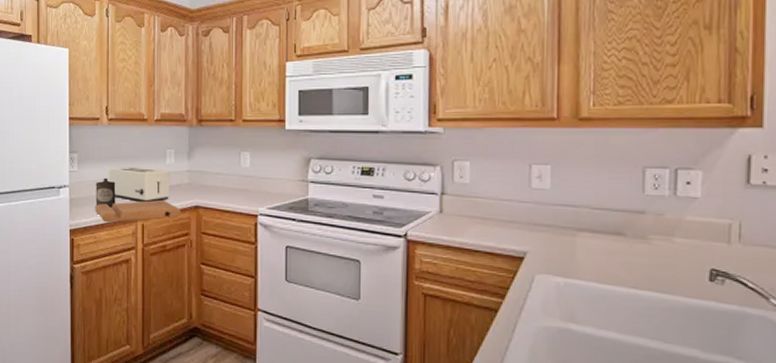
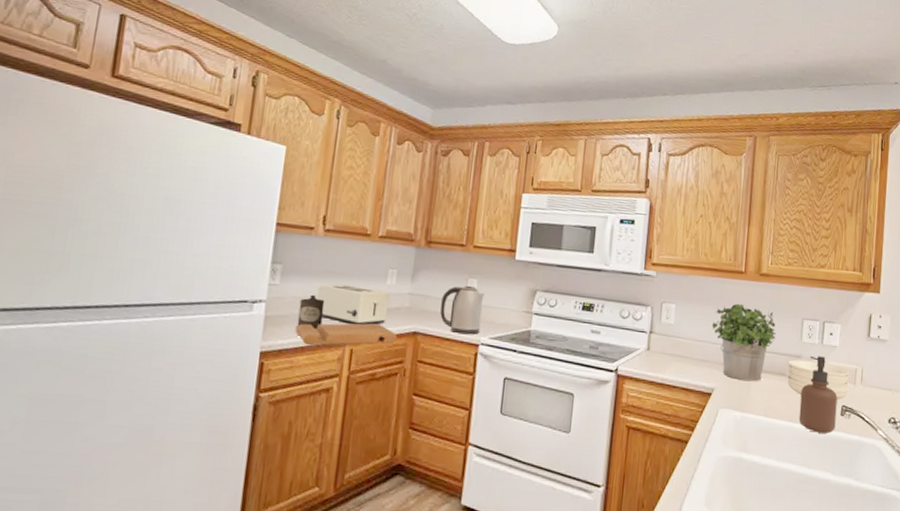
kettle: none [218,158,258,206] -> present [440,285,484,335]
potted plant: none [519,155,606,244] -> present [712,303,776,382]
bowl: none [625,215,720,263] -> present [787,359,850,400]
soap dispenser: none [646,210,703,304] -> present [799,355,838,434]

